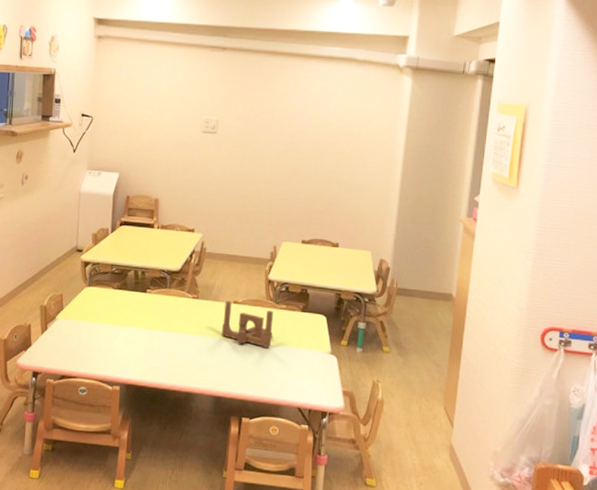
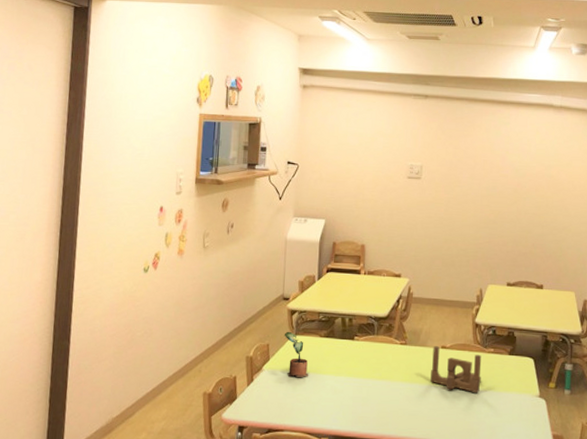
potted plant: none [77,282,101,328] -> present [284,331,308,378]

